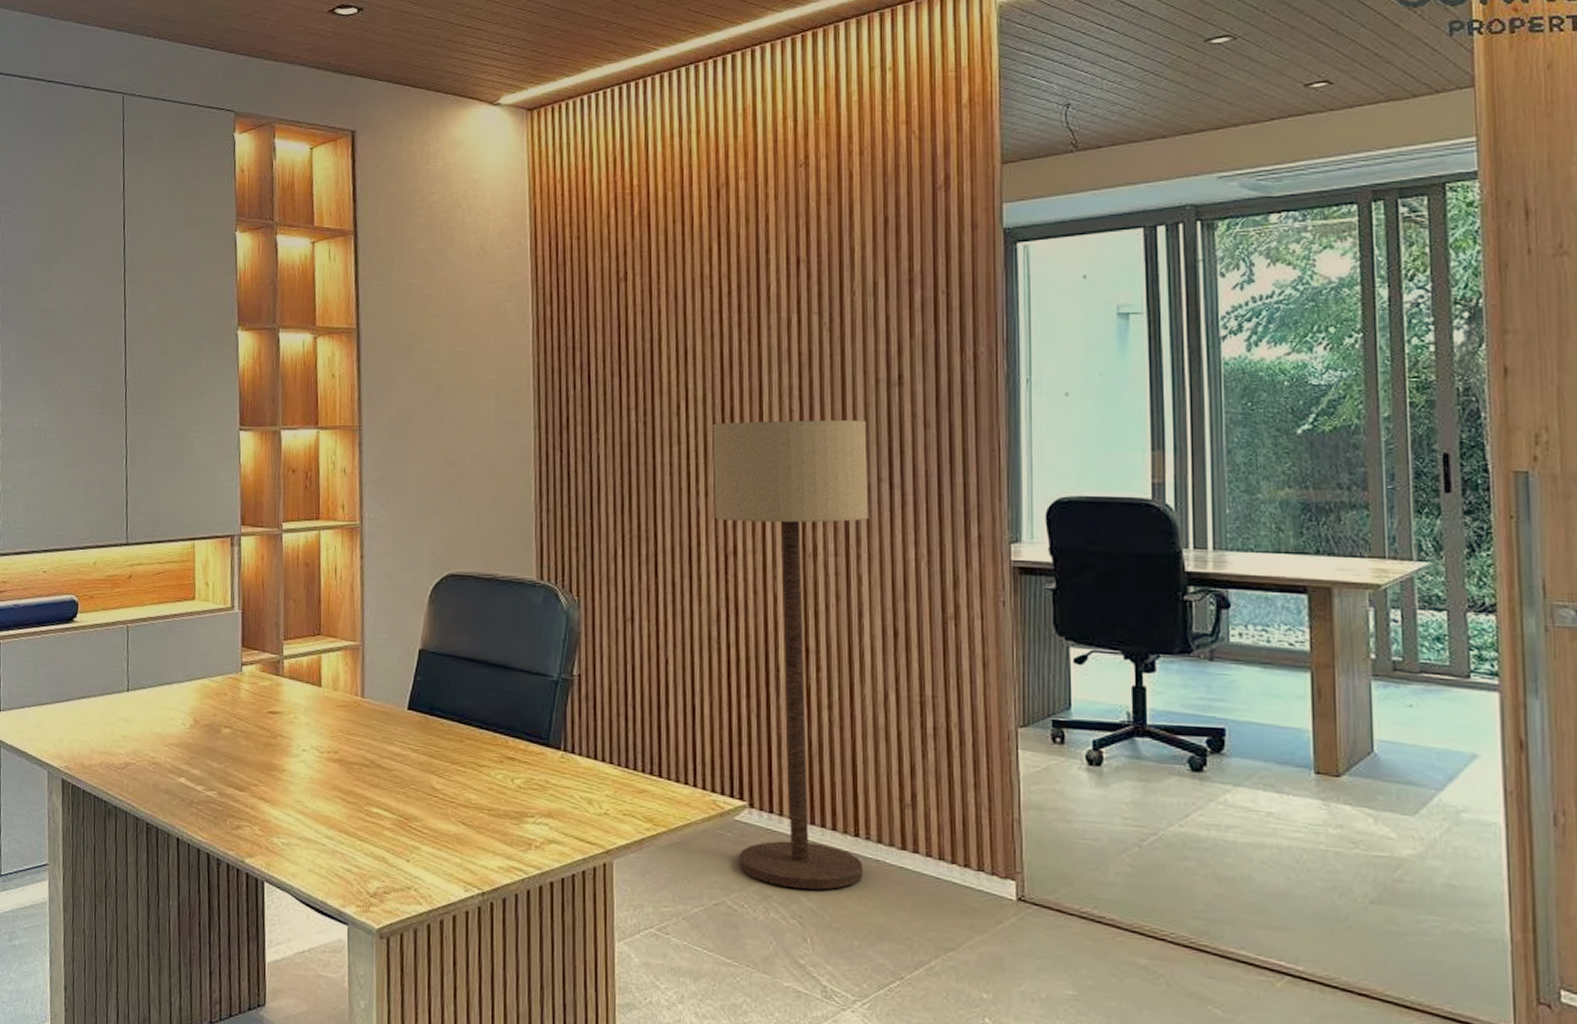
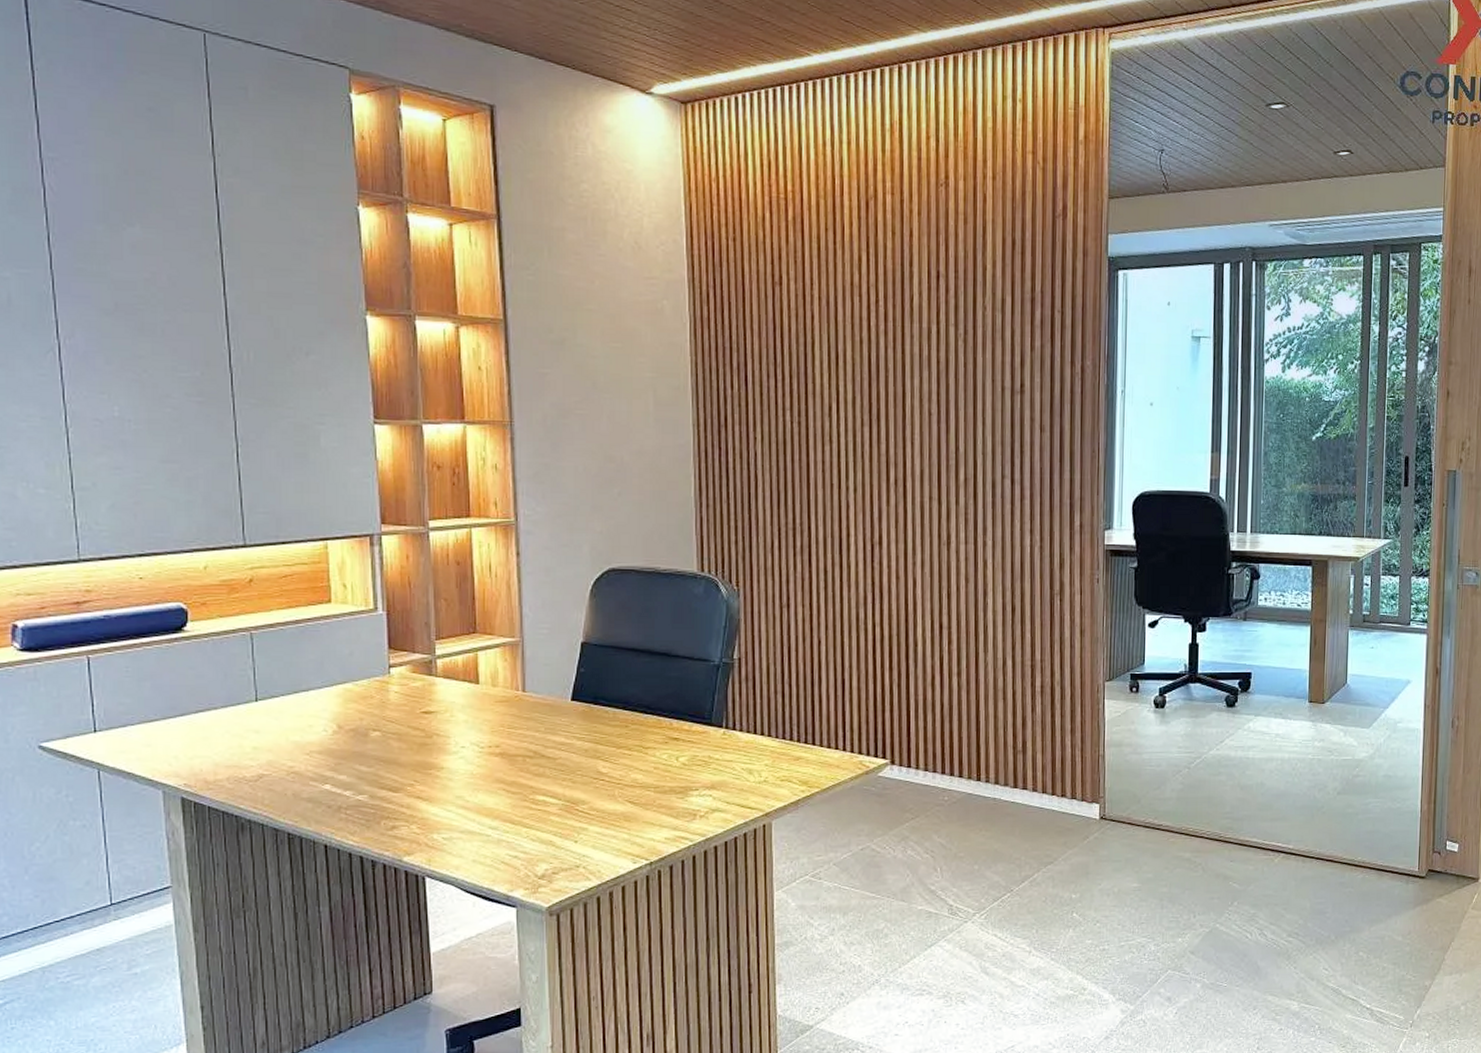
floor lamp: present [712,419,869,890] -> none [861,422,994,828]

